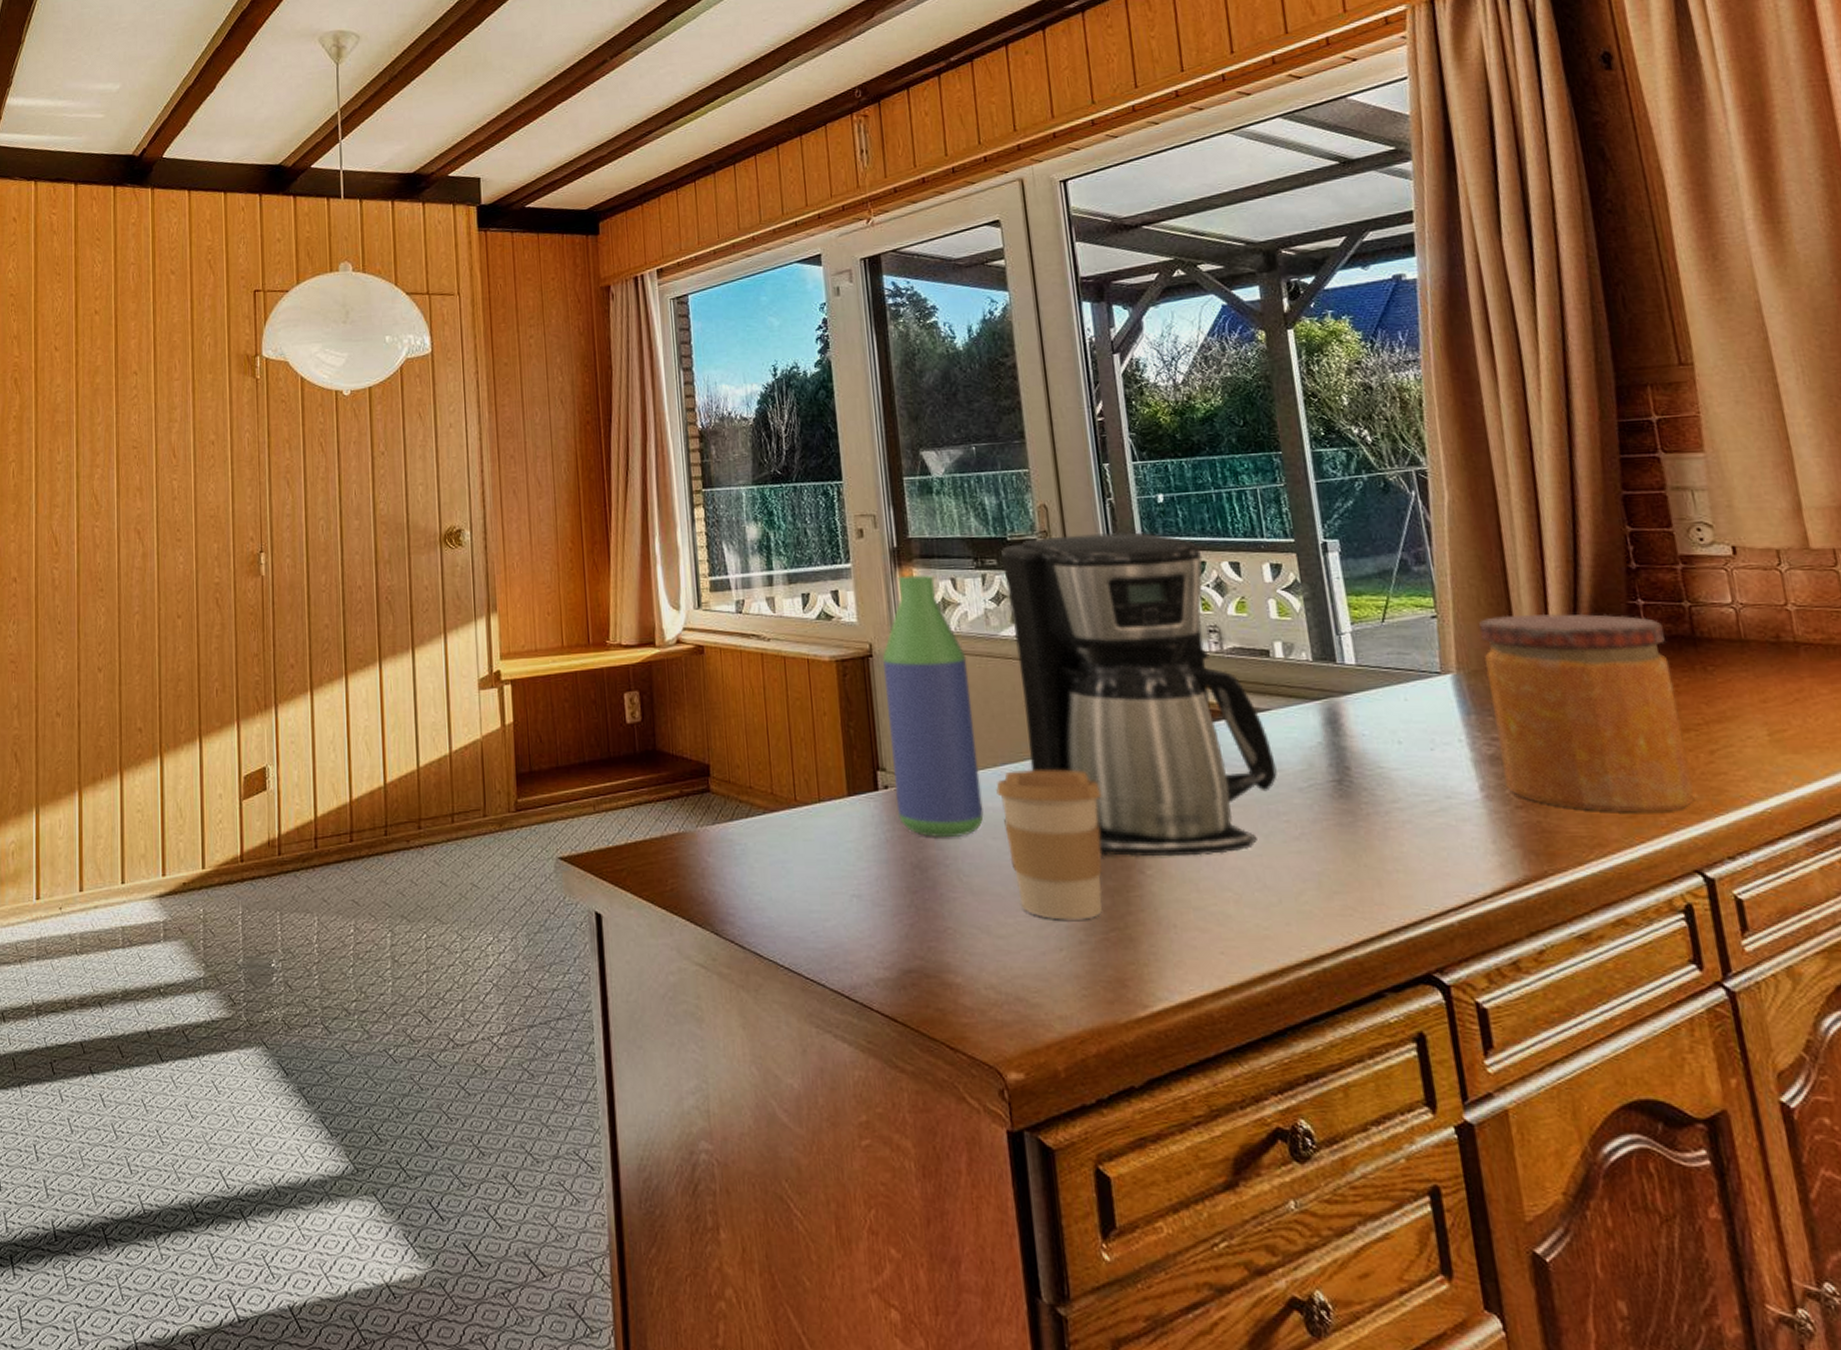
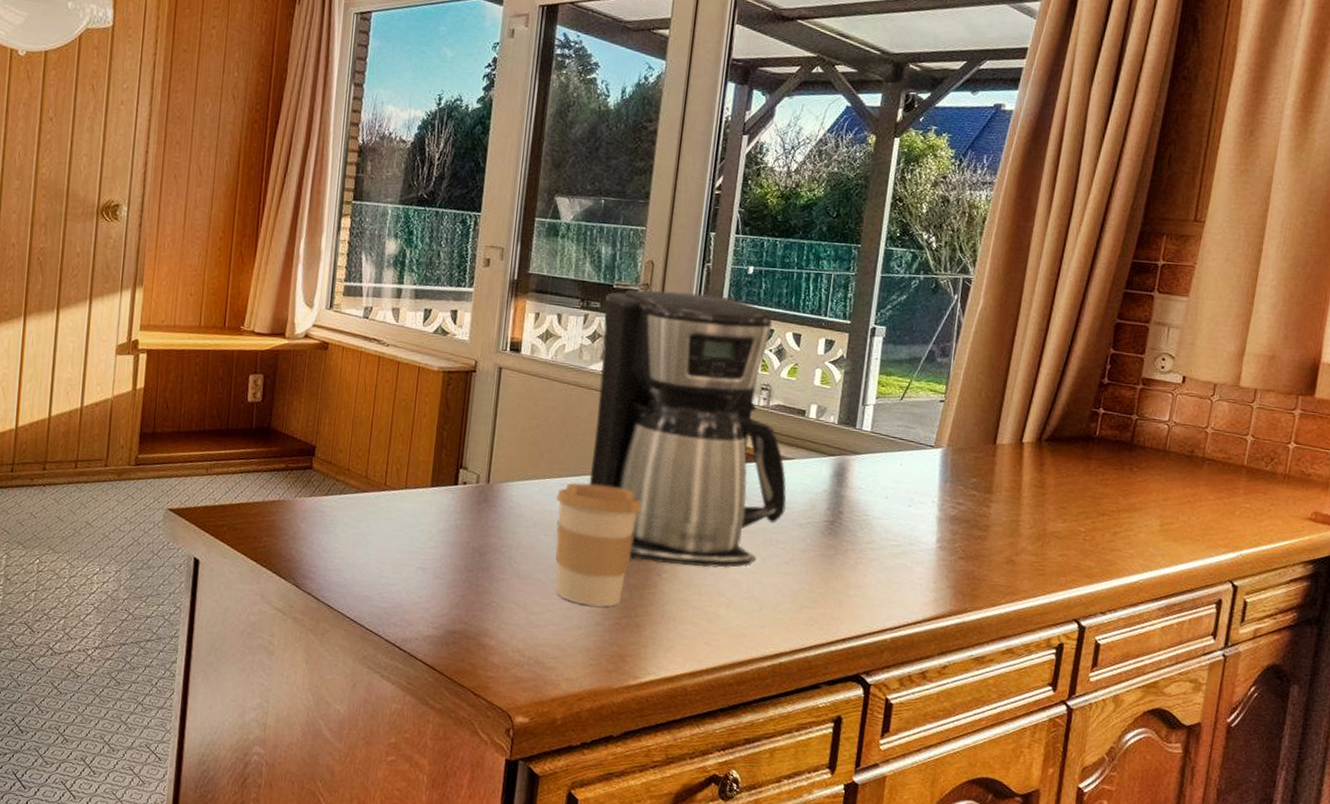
bottle: present [882,575,984,838] -> none [470,305,556,532]
jar: present [1478,613,1695,813] -> none [956,407,1112,574]

